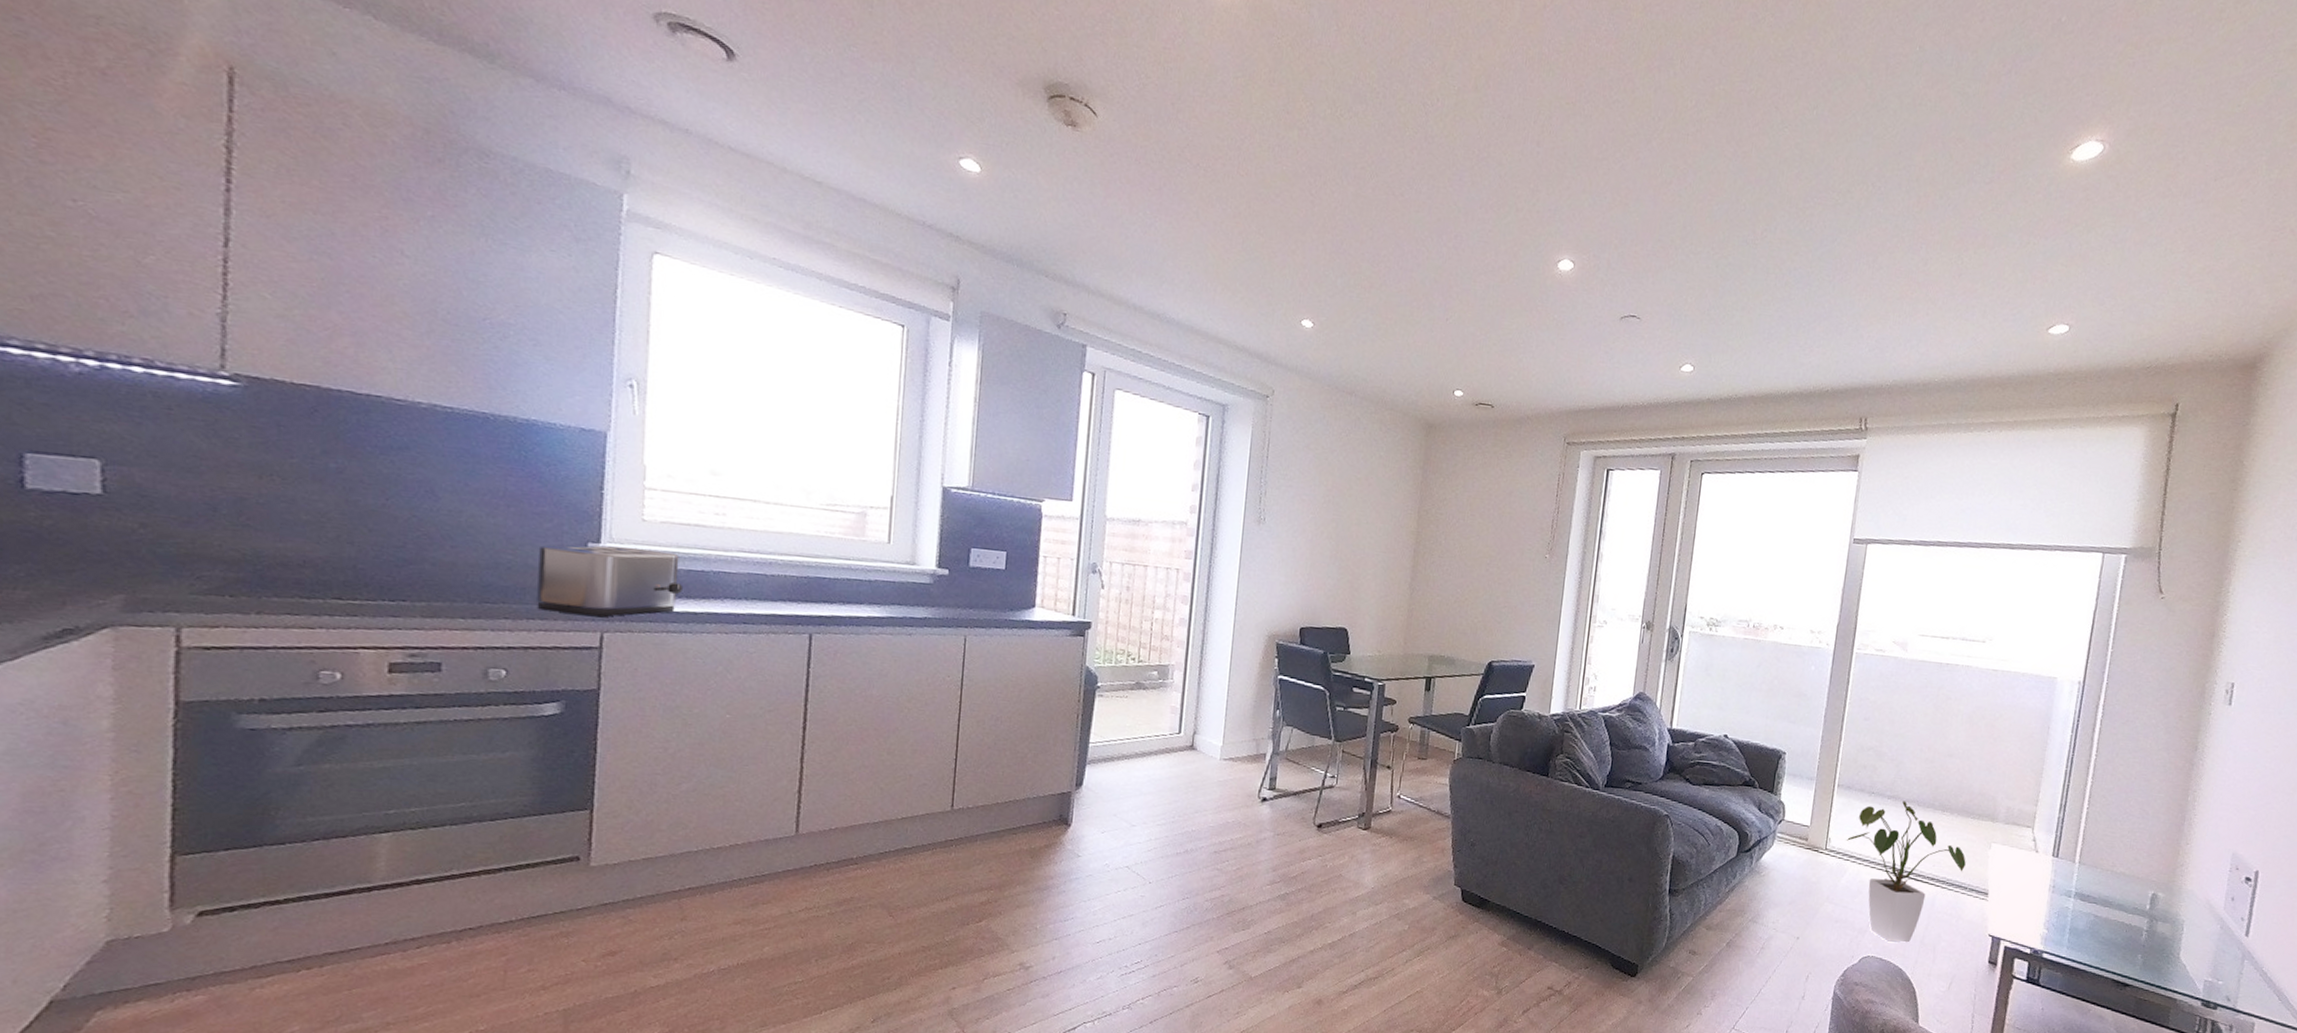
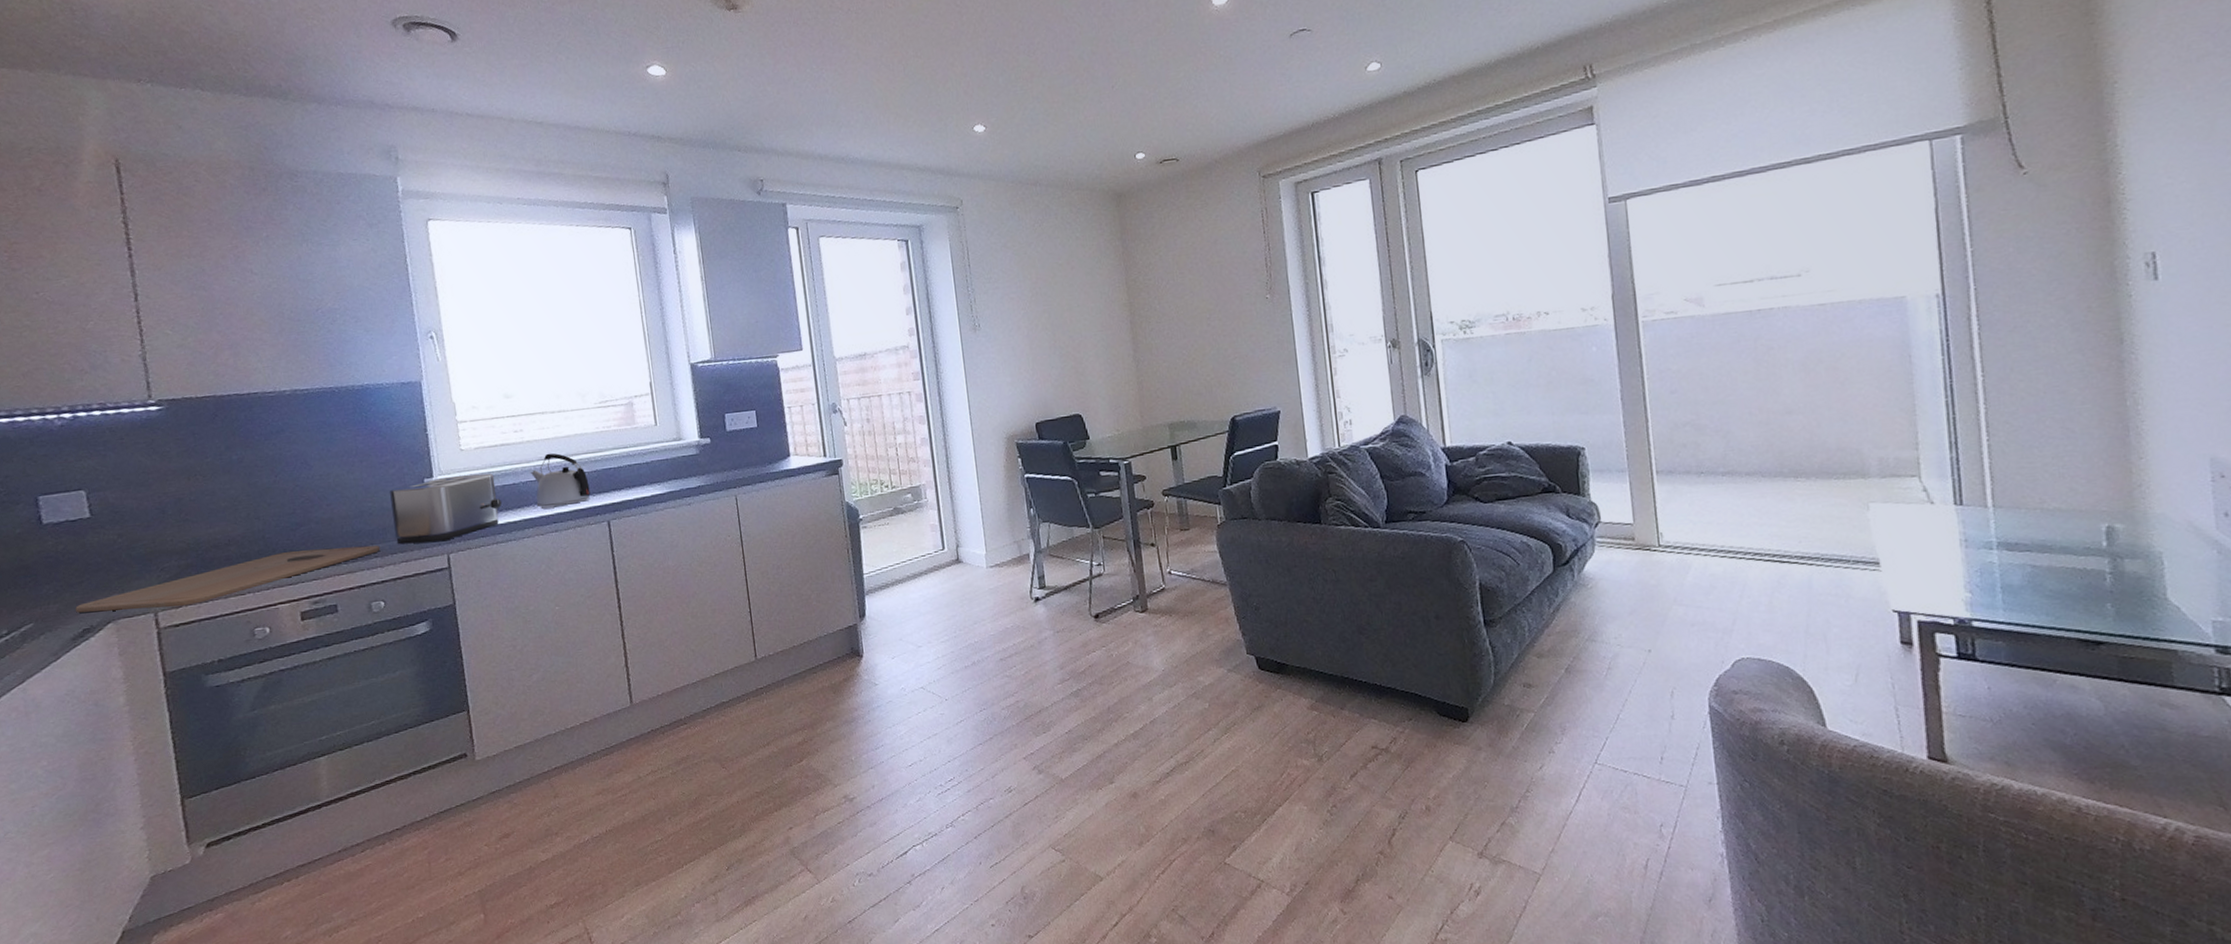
chopping board: none [56,589,514,628] -> present [75,545,381,613]
kettle: none [726,546,796,608] -> present [531,453,591,510]
house plant: present [1846,801,1966,943] -> none [1681,474,1841,638]

